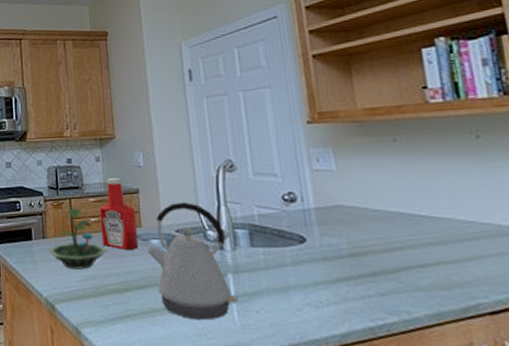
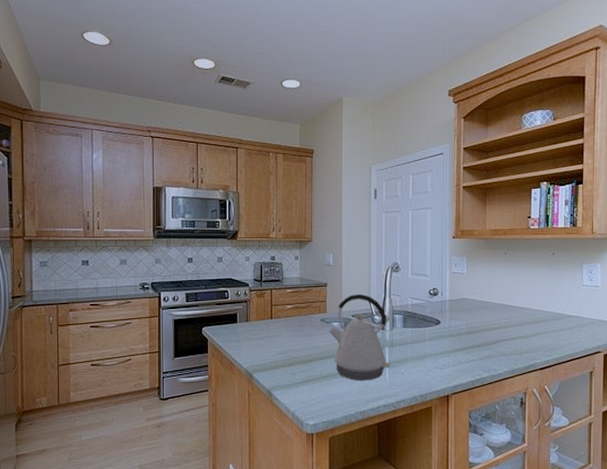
terrarium: present [47,206,108,269] -> none [249,295,299,346]
ketchup bottle: present [99,178,138,250] -> none [295,274,322,330]

